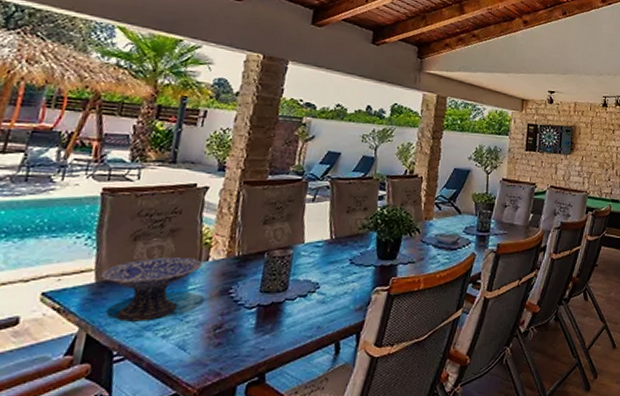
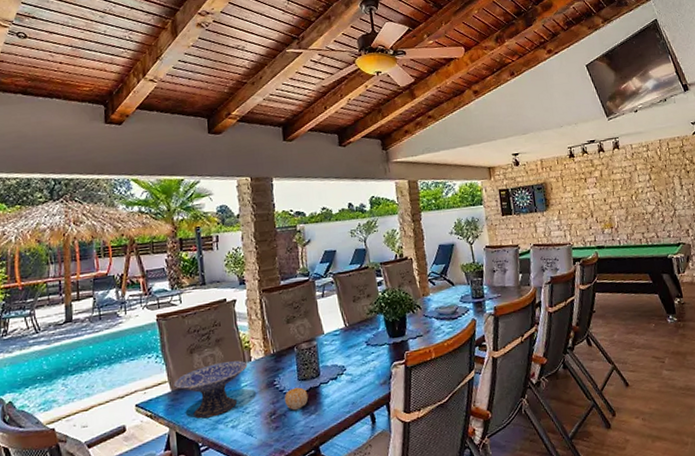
fruit: none [236,300,268,327] -> present [284,387,309,411]

